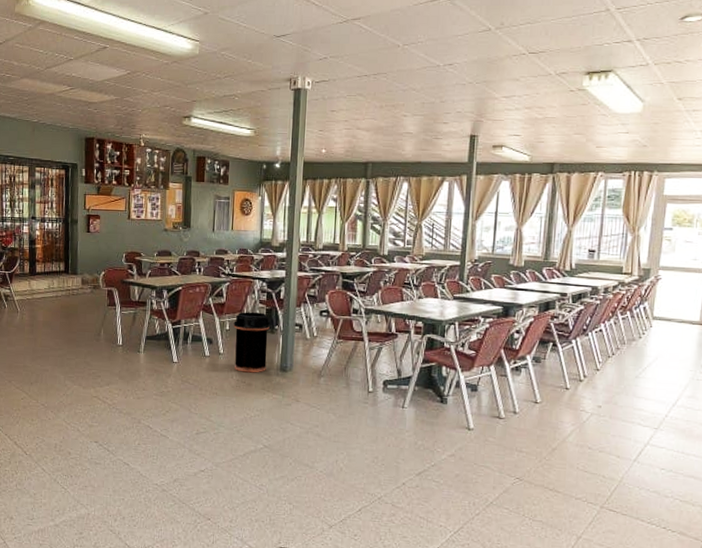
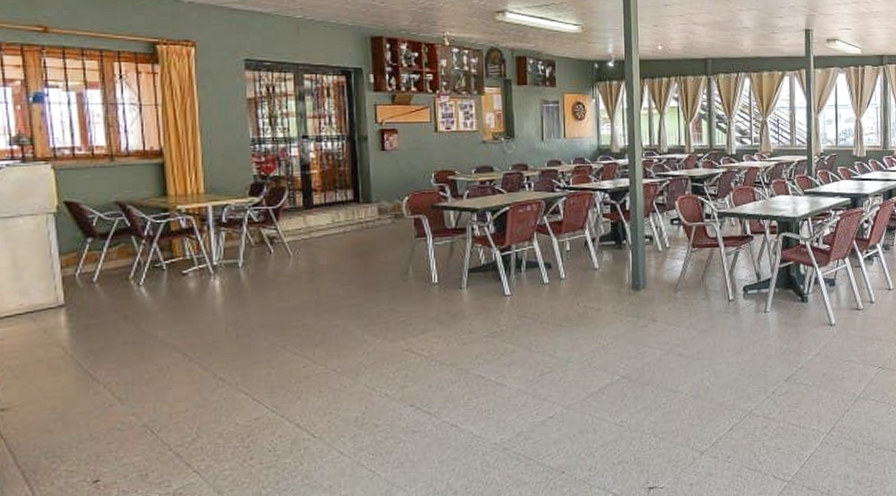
trash can: present [233,312,271,373] -> none [575,227,618,297]

